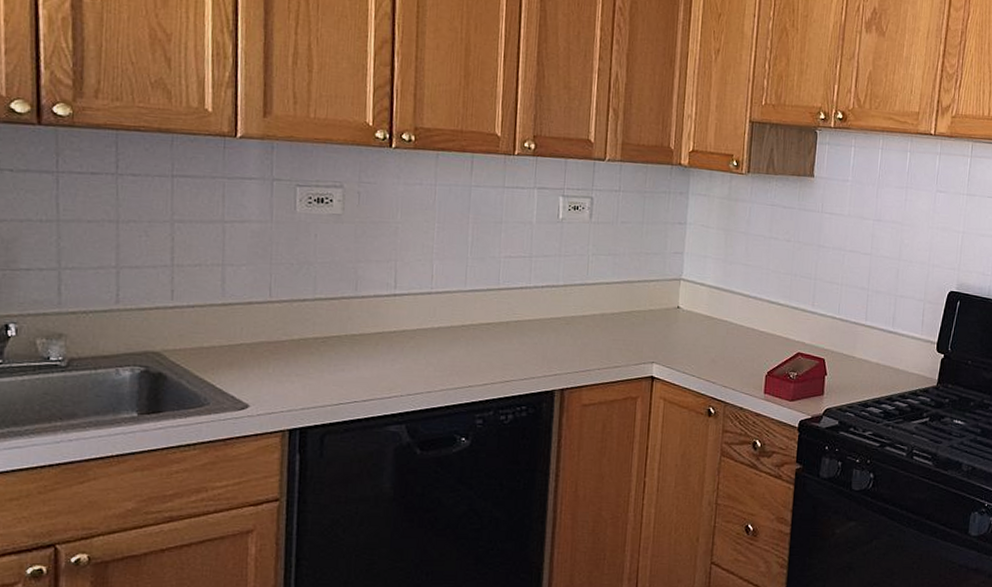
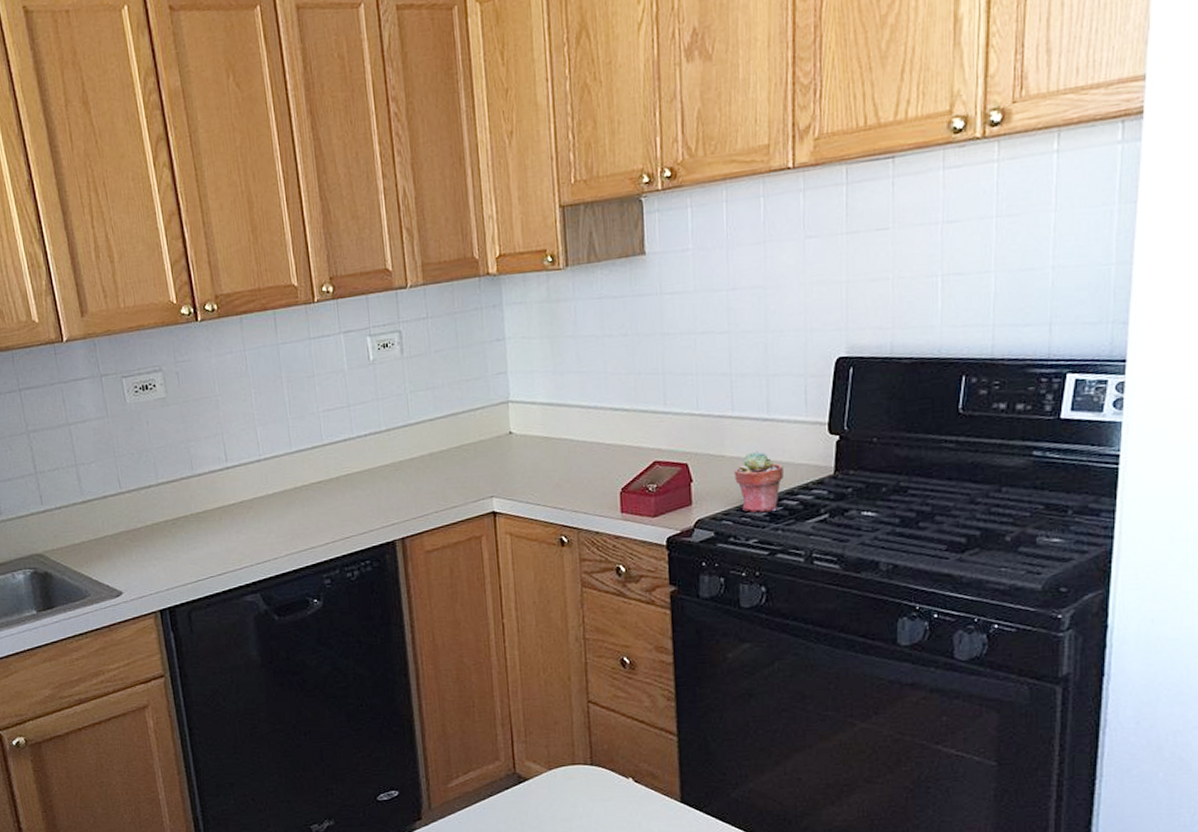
potted succulent: none [861,356,899,410] -> present [735,450,783,513]

